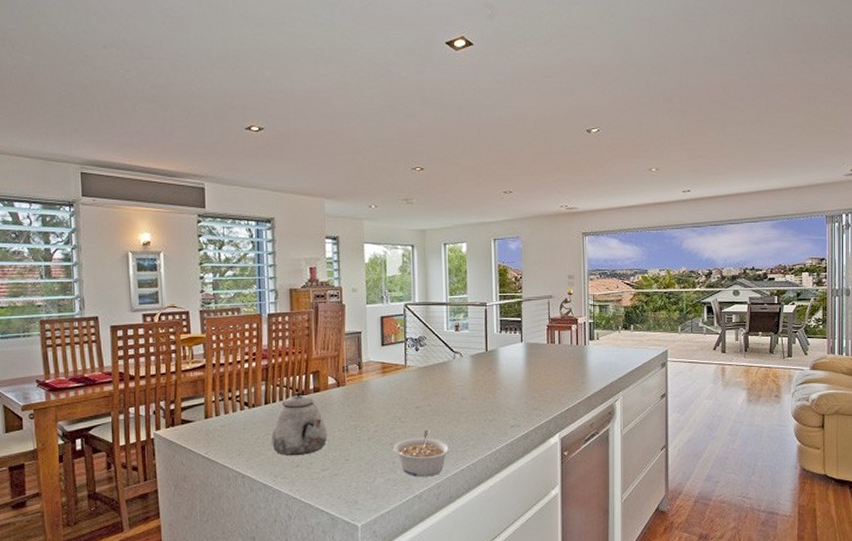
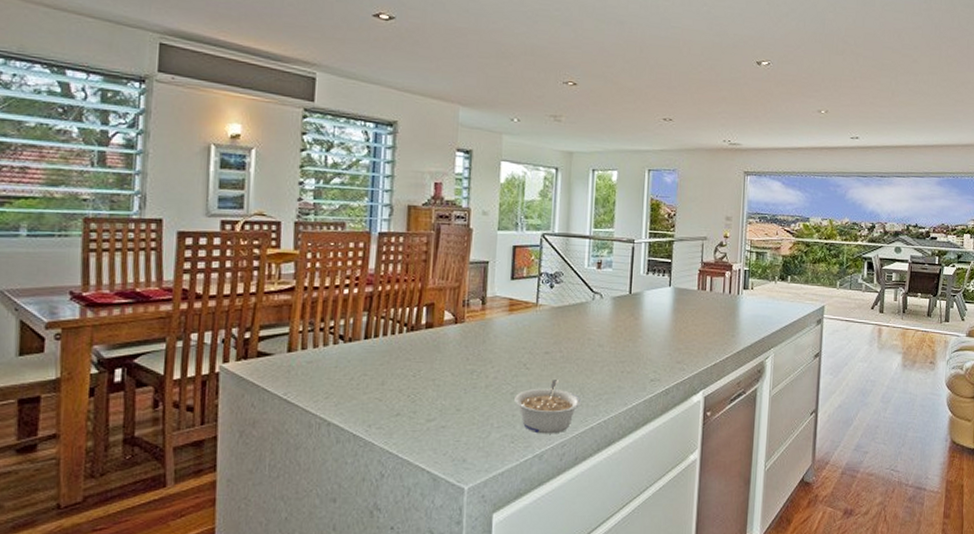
teapot: present [272,392,327,456] -> none [369,326,438,403]

